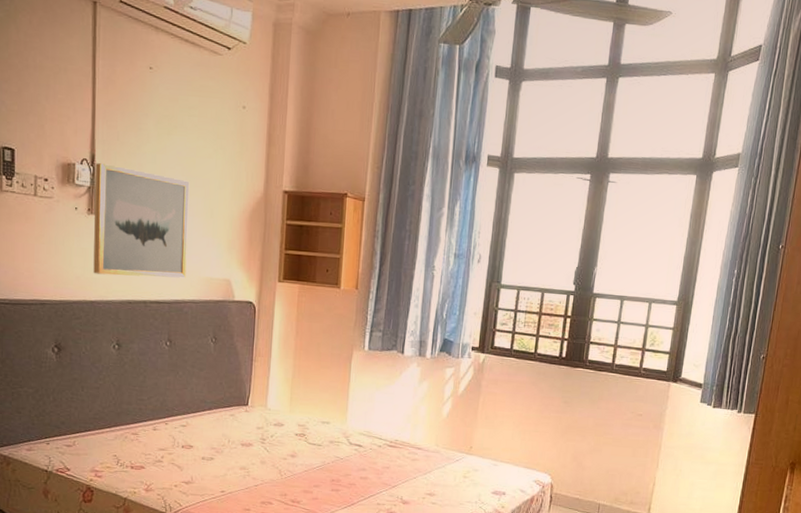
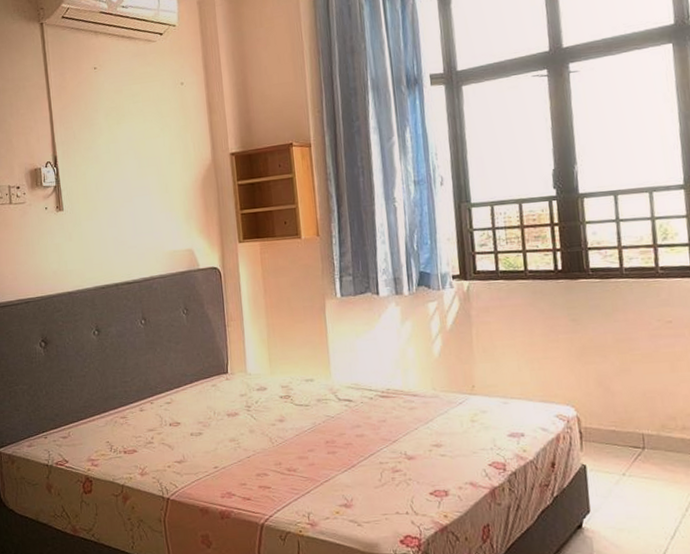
wall art: present [93,163,190,279] -> none [58,162,151,266]

